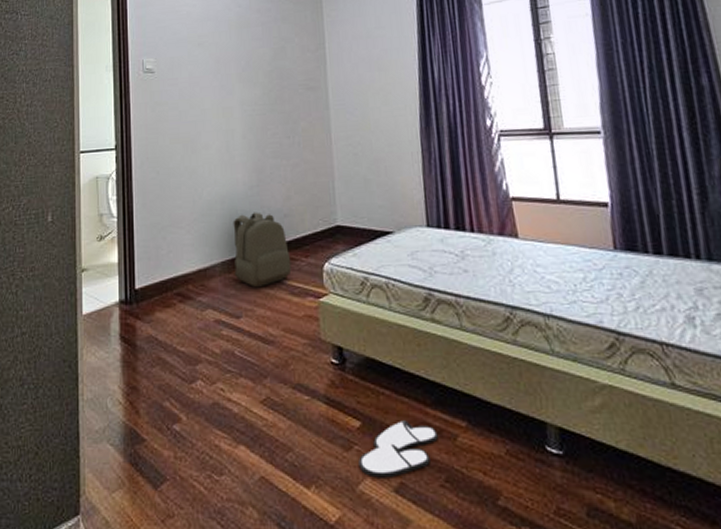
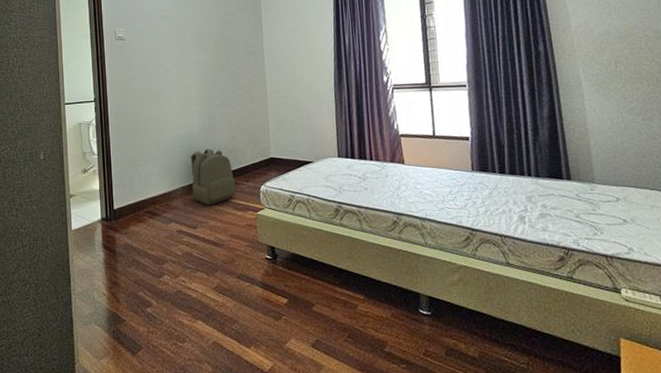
slippers: present [359,420,438,478] -> none [286,297,343,338]

